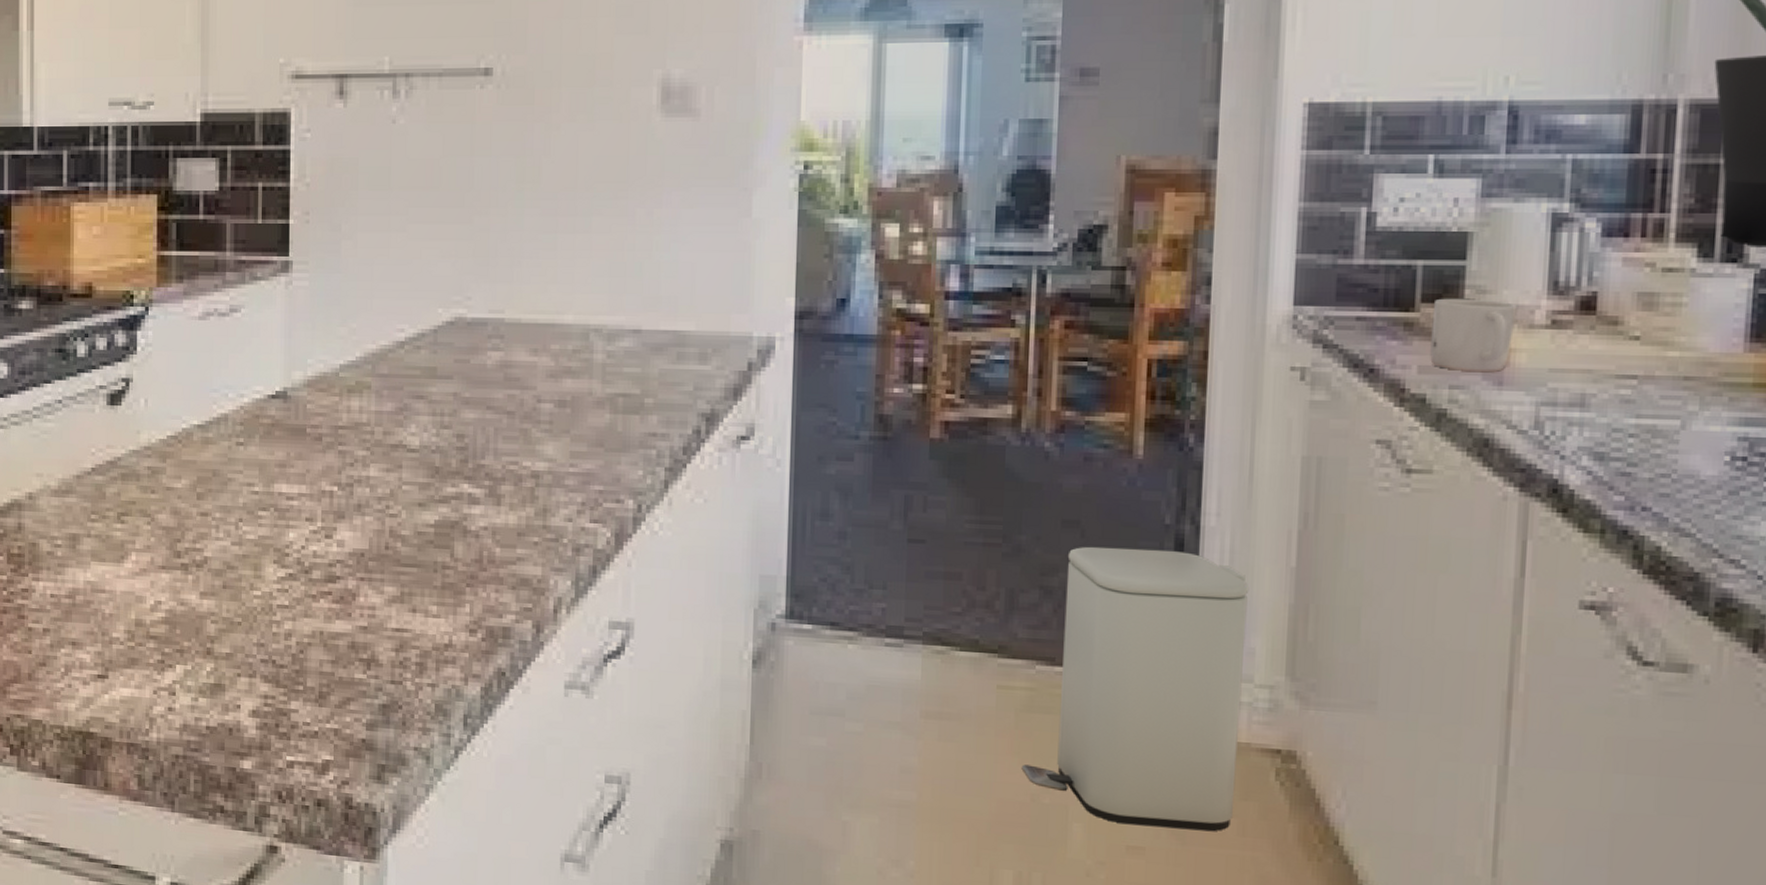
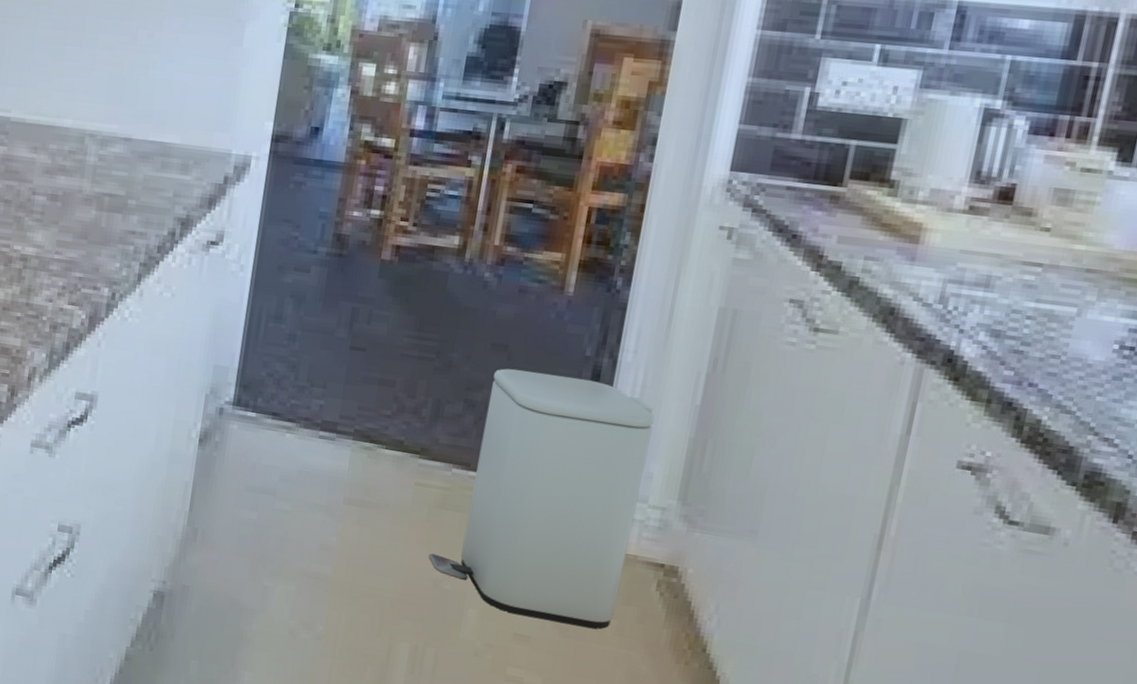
mug: present [1430,298,1517,373] -> none [850,176,939,249]

